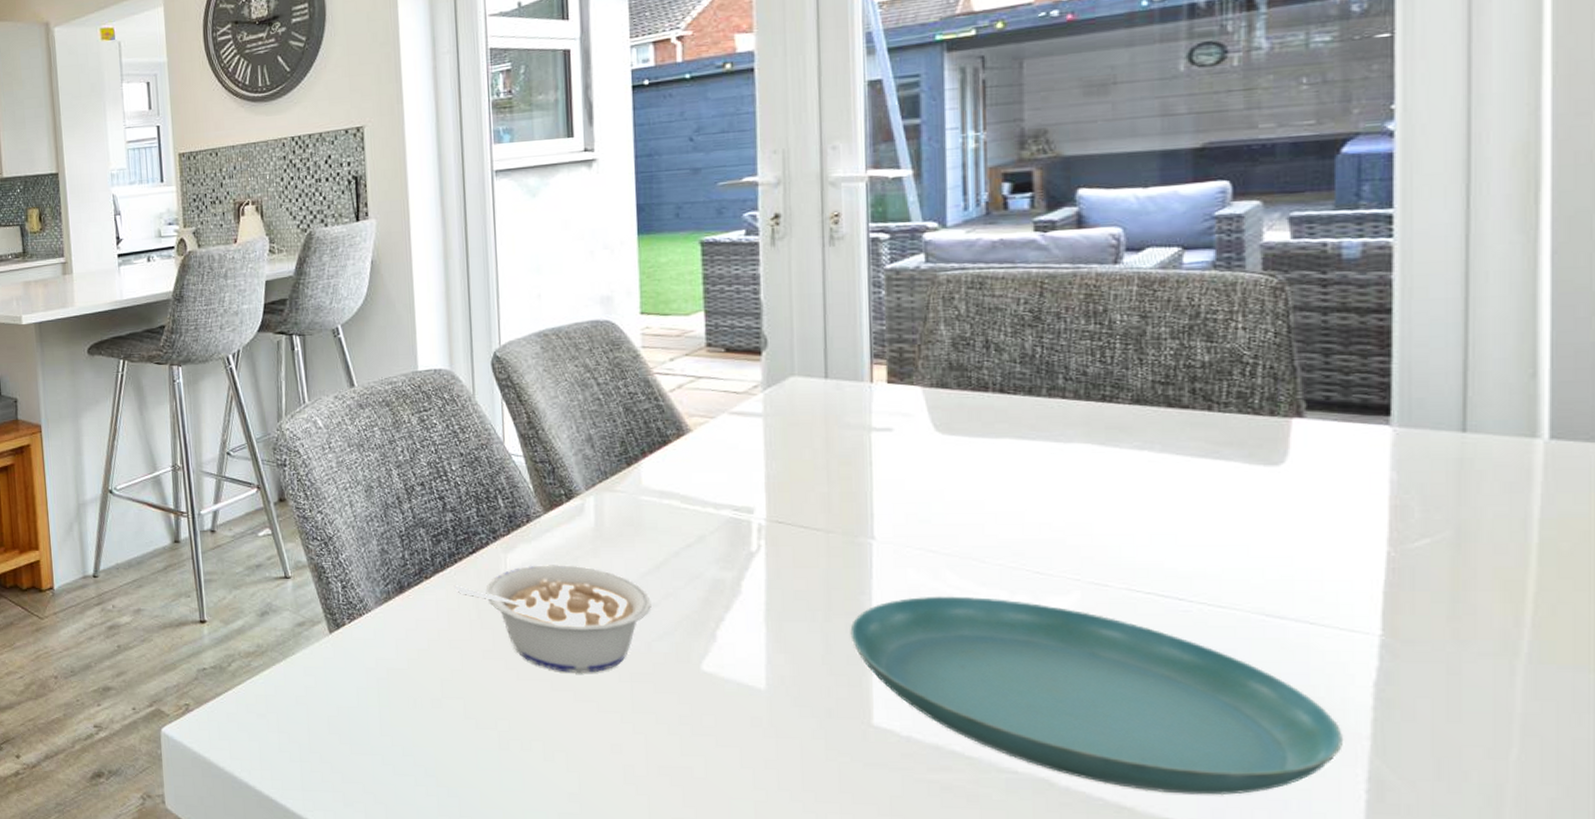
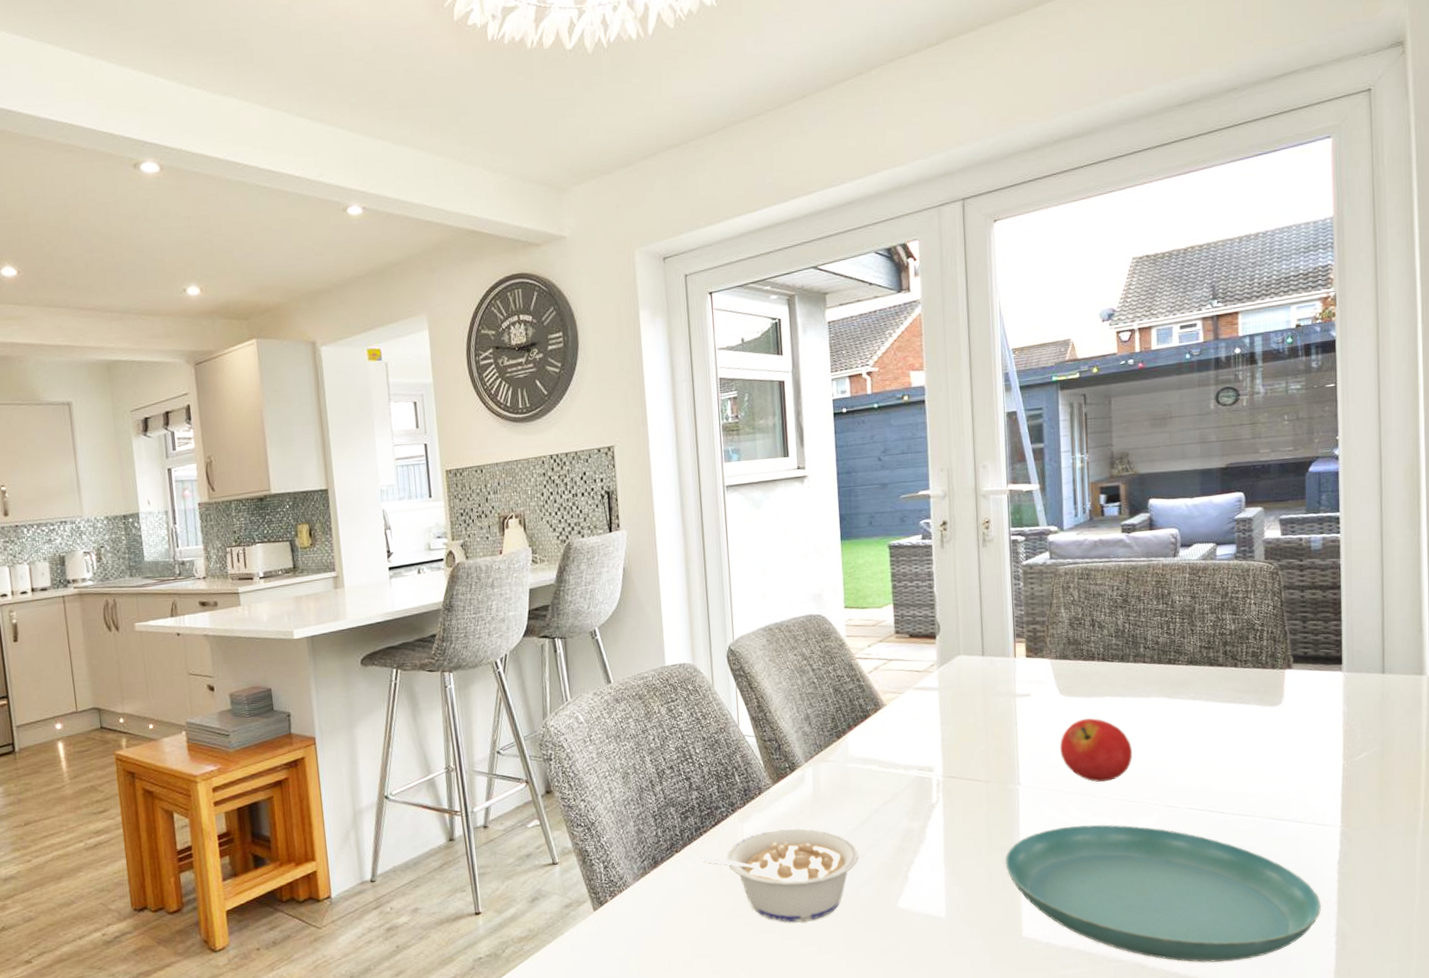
fruit: none [934,464,1043,546] -> present [1060,718,1133,783]

